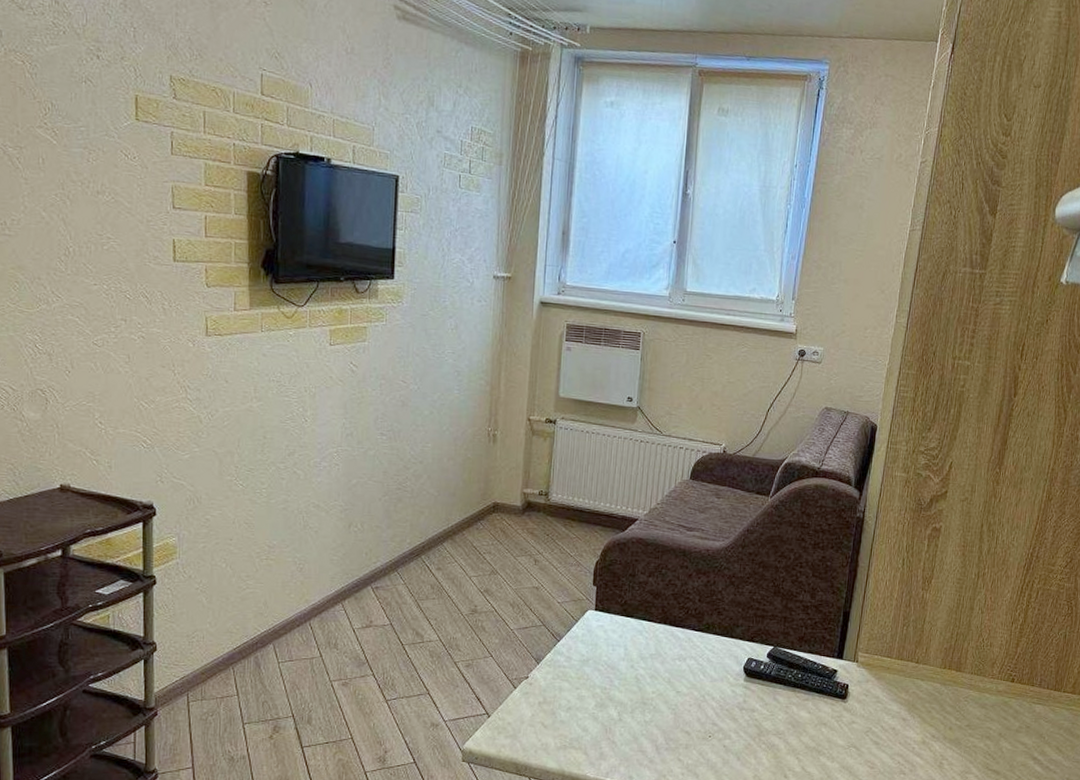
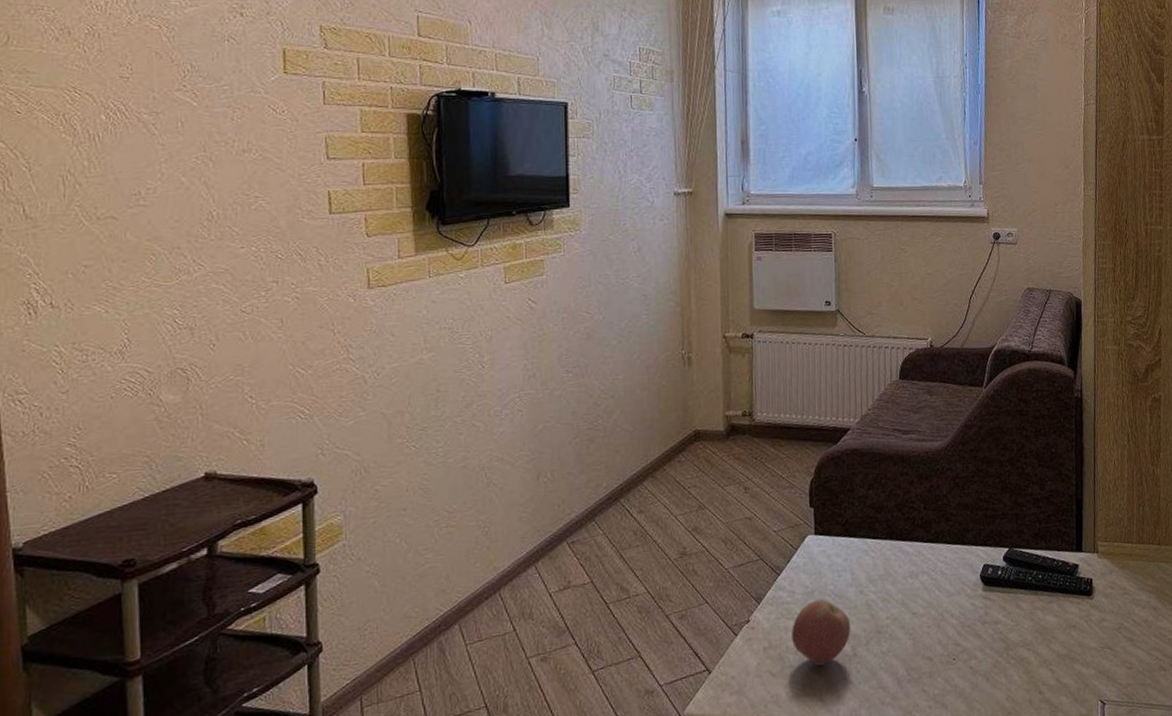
apple: none [565,668,620,725] -> present [792,599,851,666]

